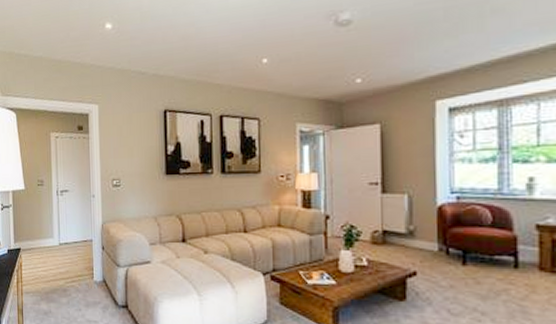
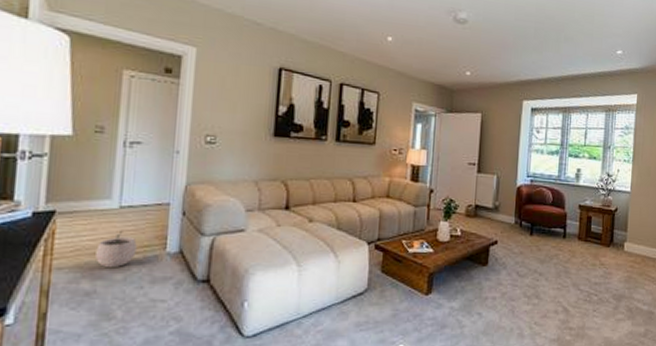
plant pot: none [48,262,74,294] -> present [95,230,137,268]

